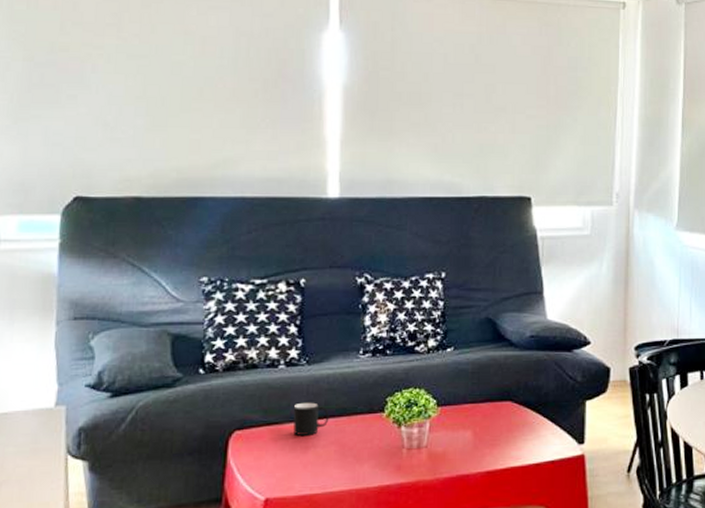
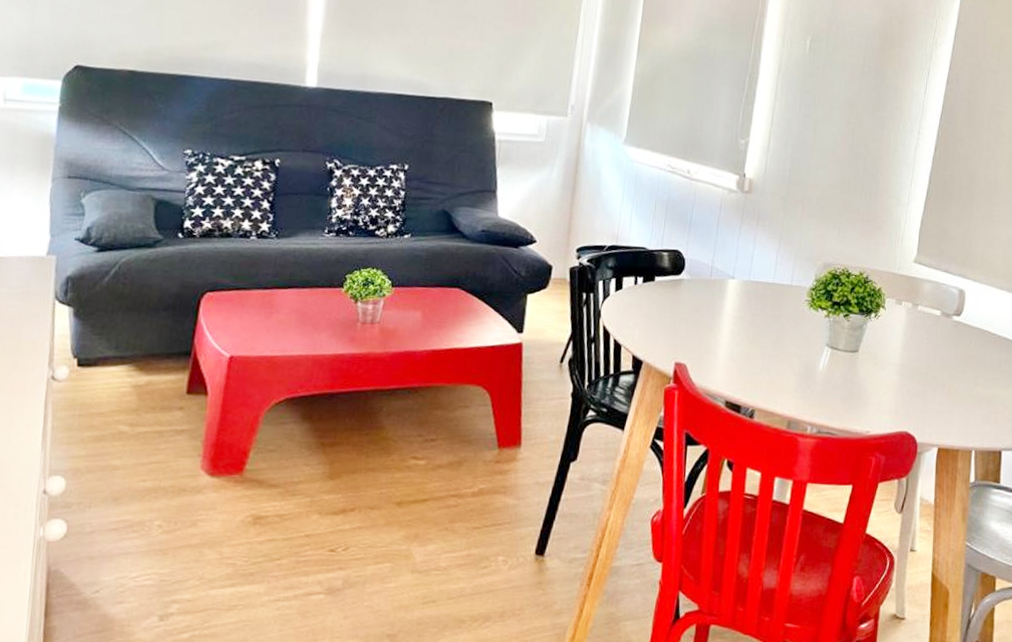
cup: present [293,402,330,435] -> none [260,272,293,303]

